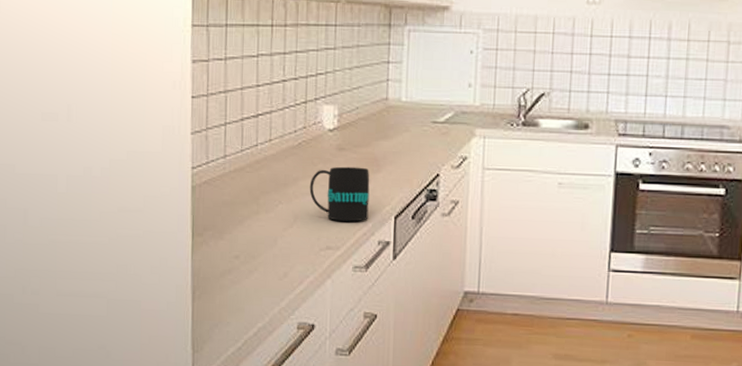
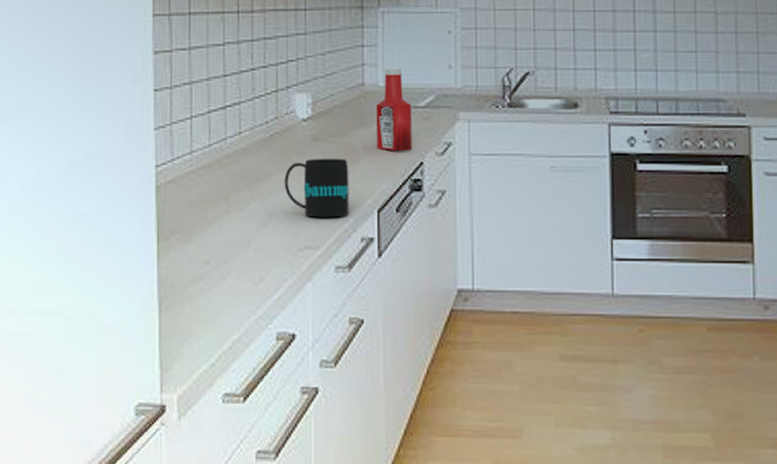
ketchup bottle: none [397,85,432,164] -> present [377,68,412,152]

